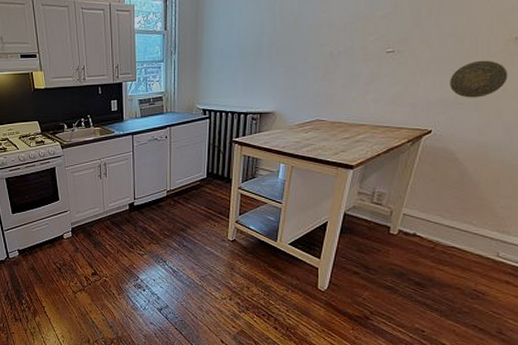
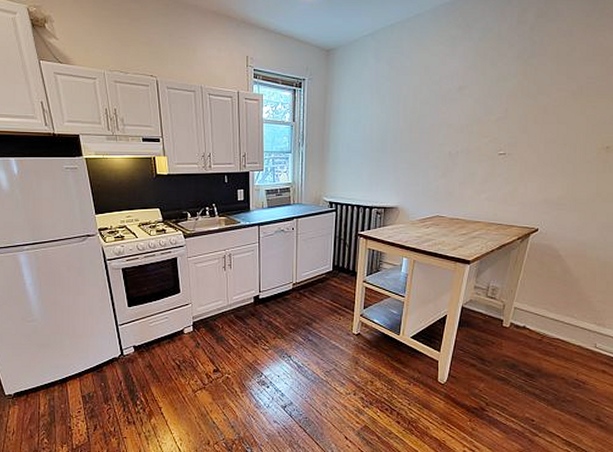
decorative plate: present [450,60,508,98] -> none [553,166,601,200]

